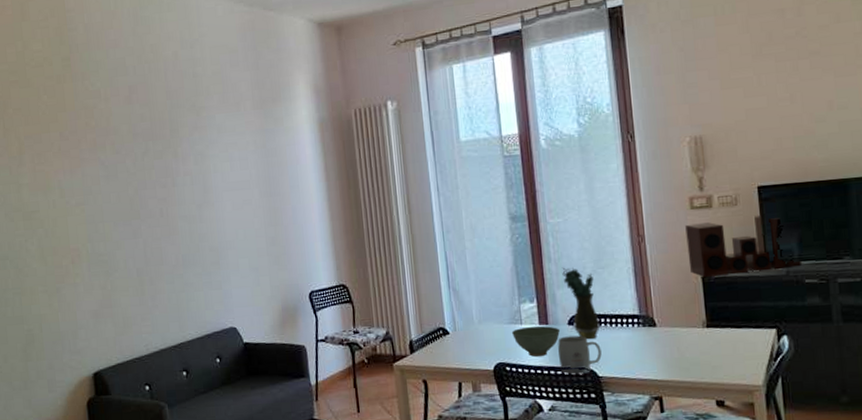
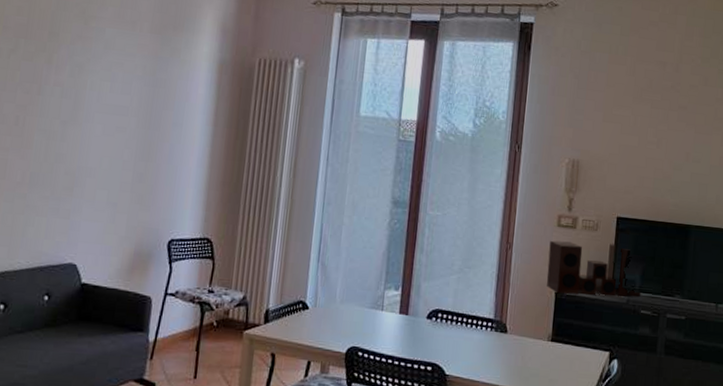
bowl: present [511,325,561,357] -> none [370,313,419,346]
mug: present [558,335,602,375] -> none [410,329,453,371]
vase: present [562,267,600,339] -> none [431,260,459,336]

